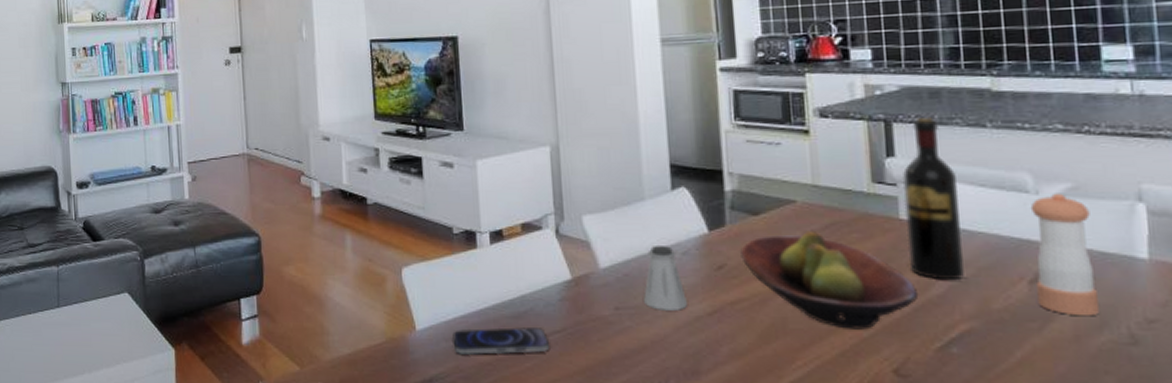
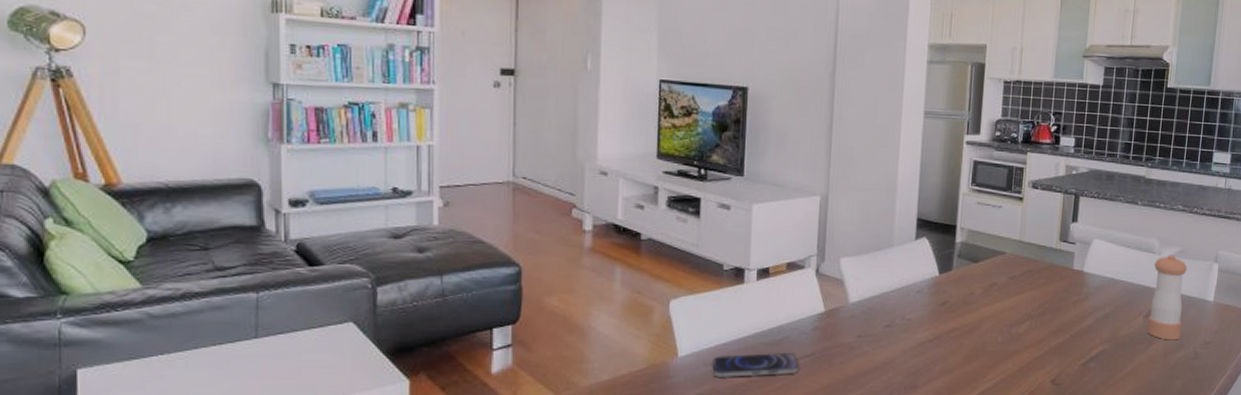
saltshaker: present [644,246,687,311] -> none [882,285,915,338]
fruit bowl: present [740,230,917,330] -> none [960,276,1076,351]
wine bottle: present [902,116,964,281] -> none [1074,193,1114,315]

